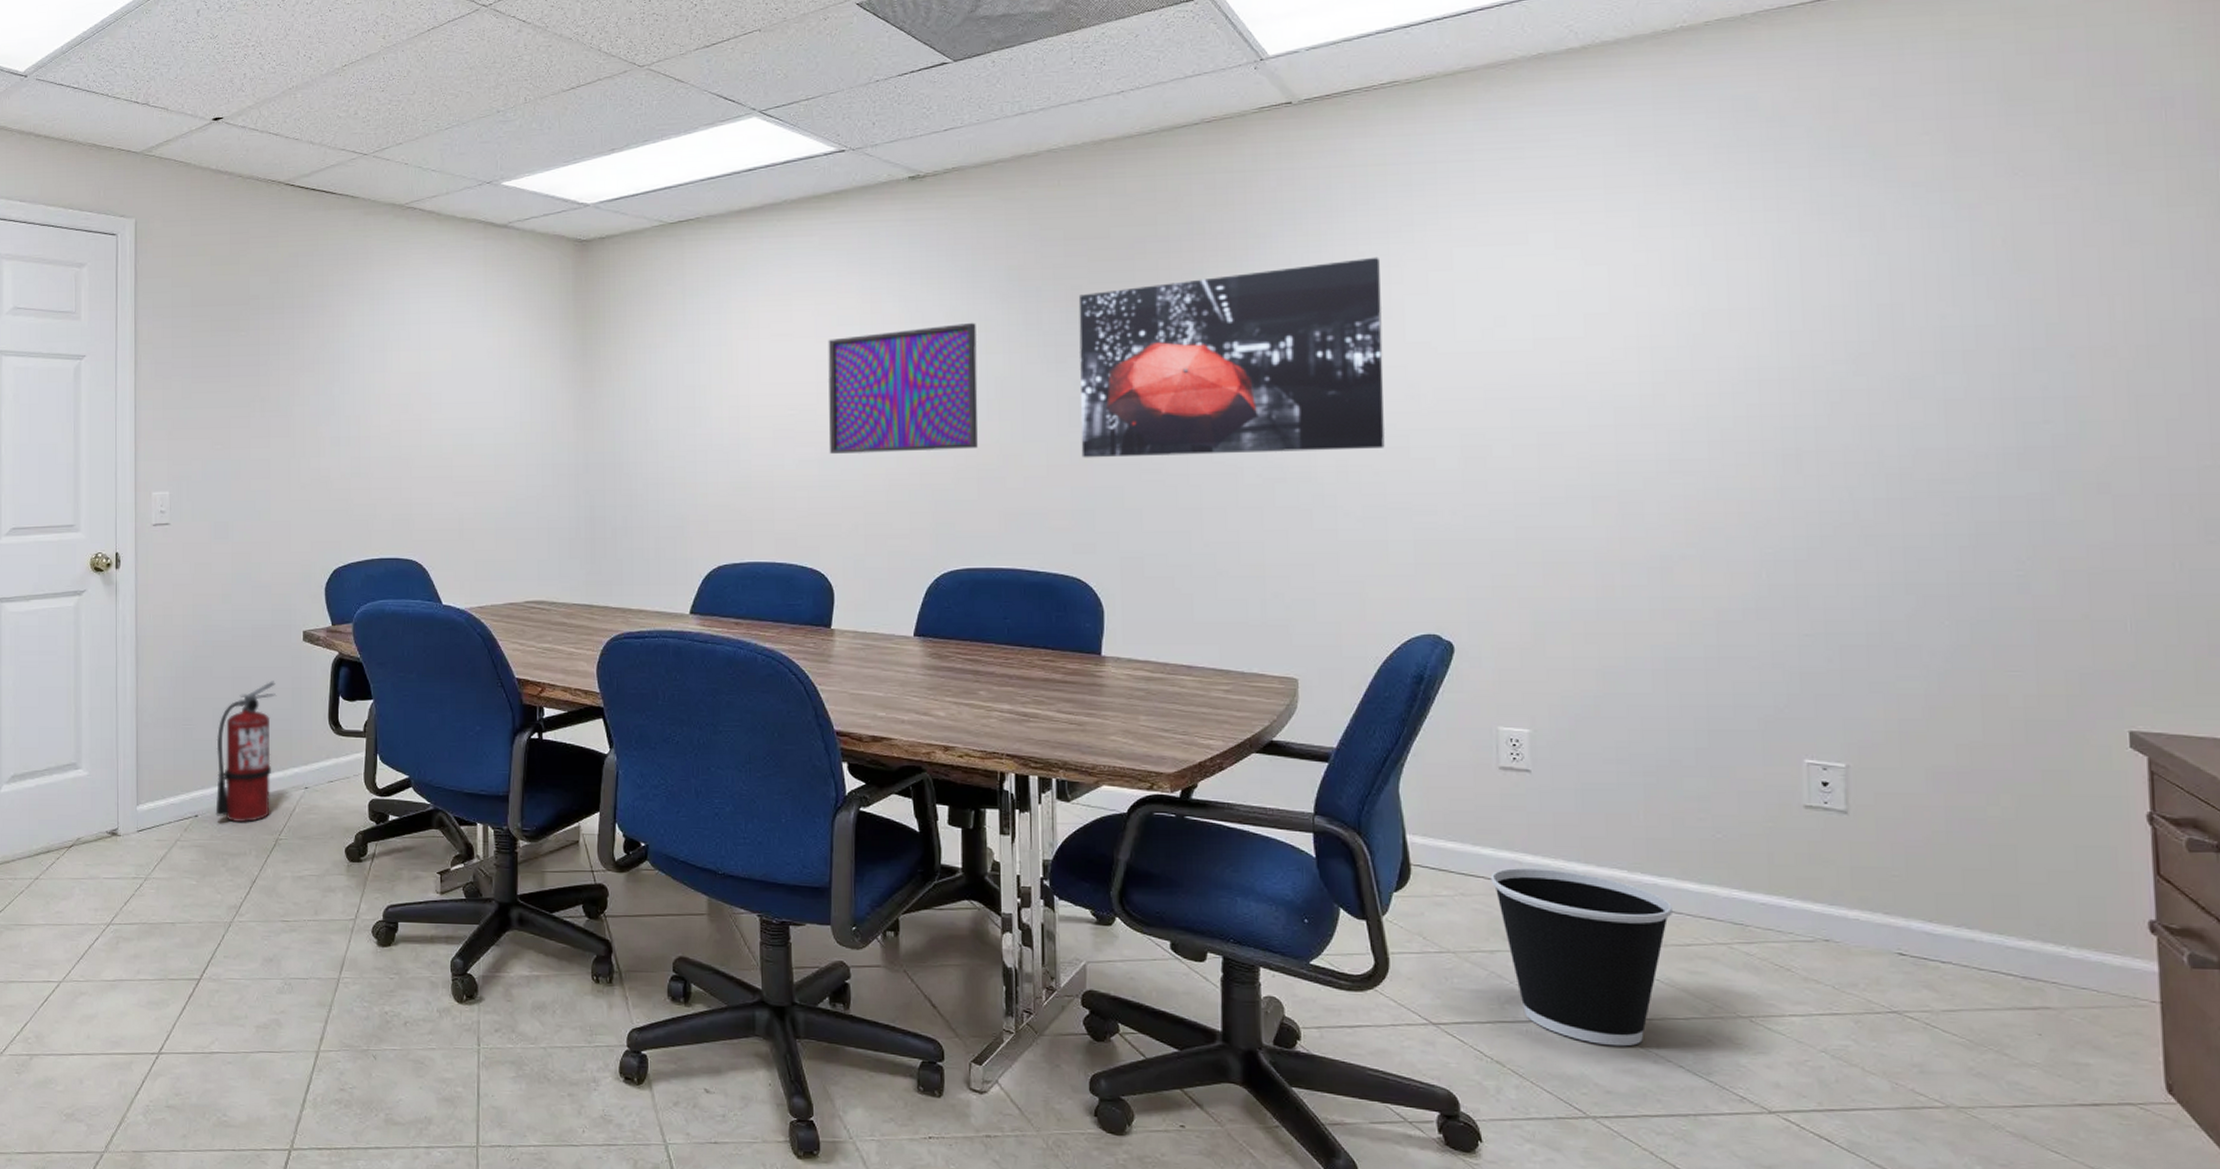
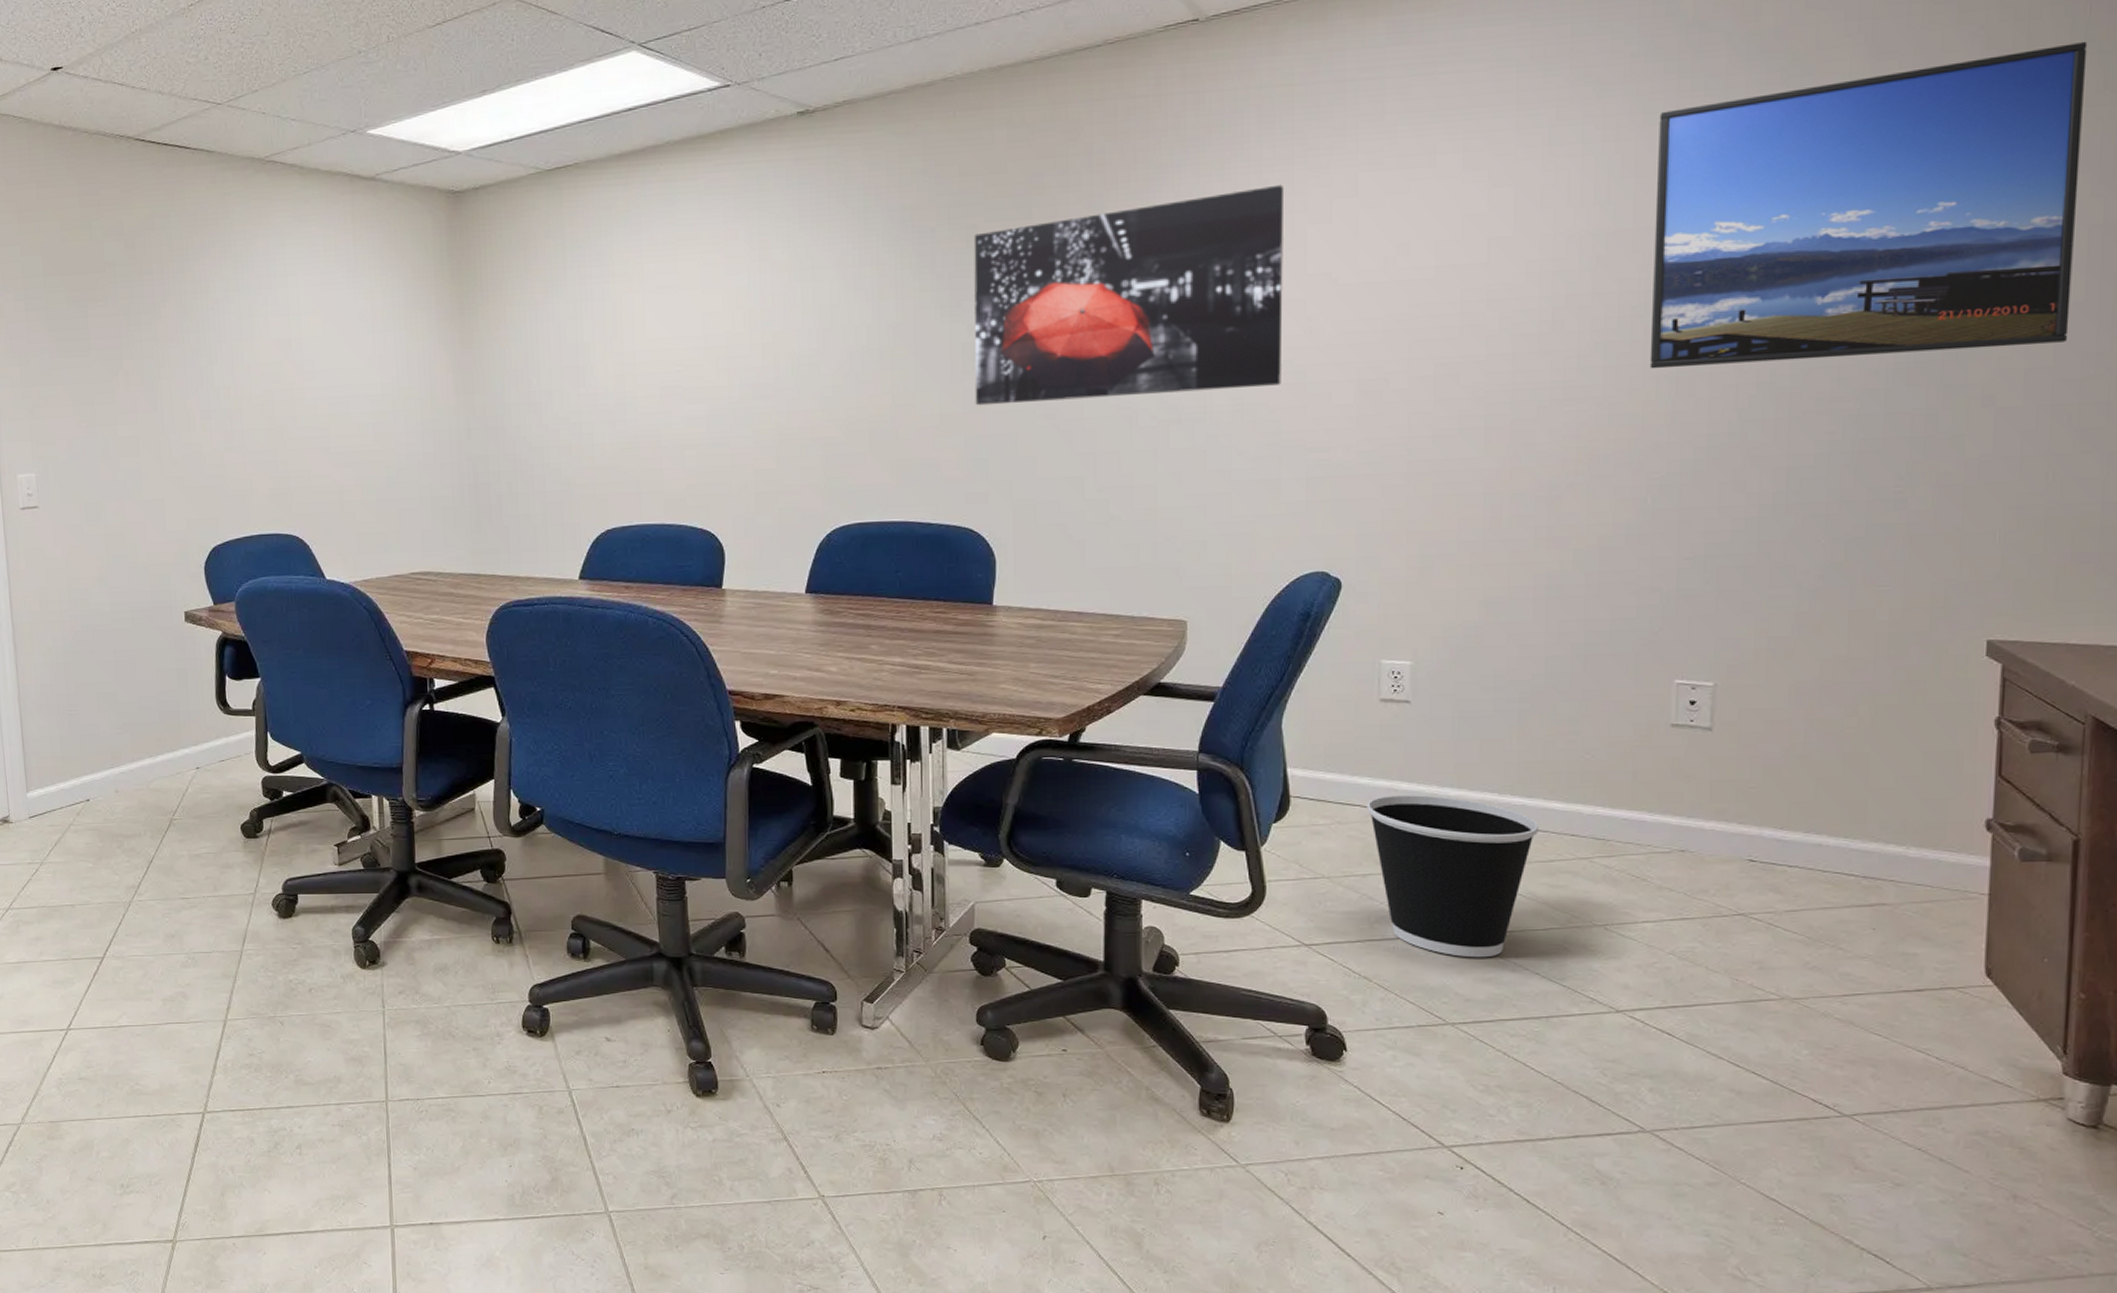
fire extinguisher: present [215,681,277,823] -> none [103,663,163,805]
monitor: present [828,322,978,454] -> none [715,267,870,410]
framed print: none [1746,144,2180,445] -> present [1649,41,2088,369]

